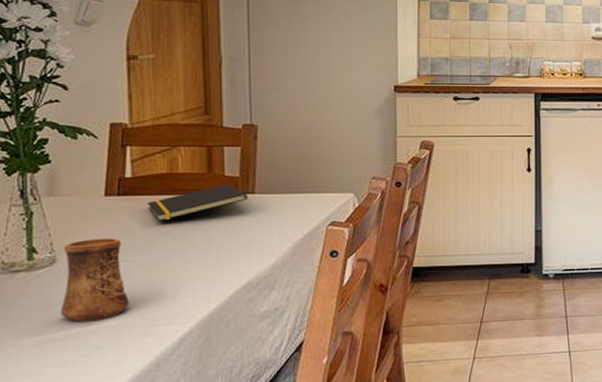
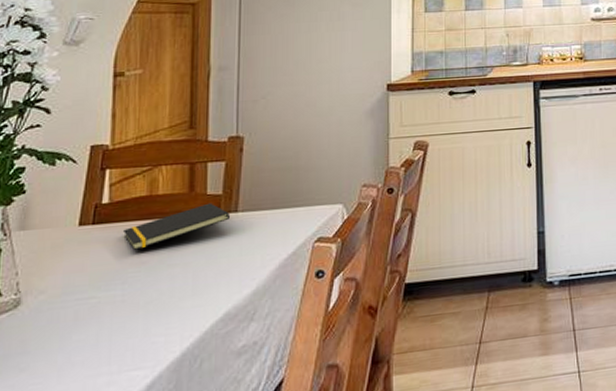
cup: present [60,238,129,323] -> none [20,272,96,374]

